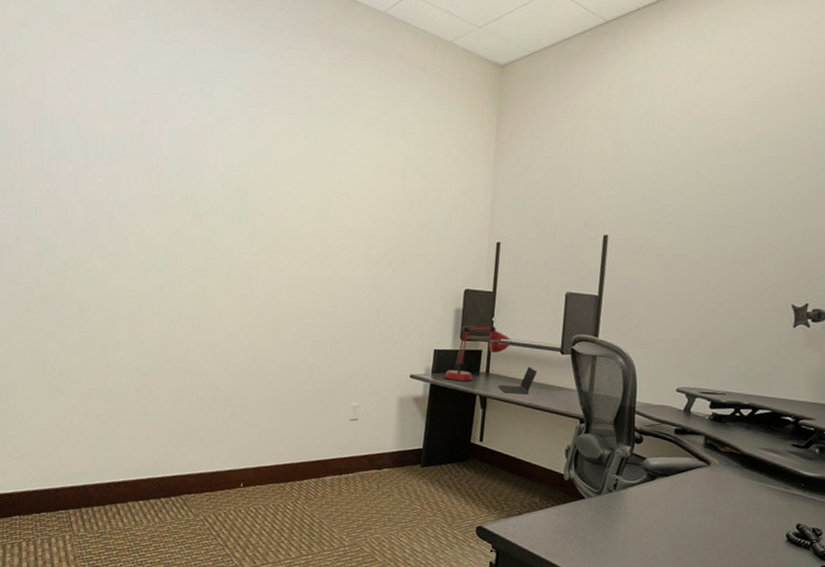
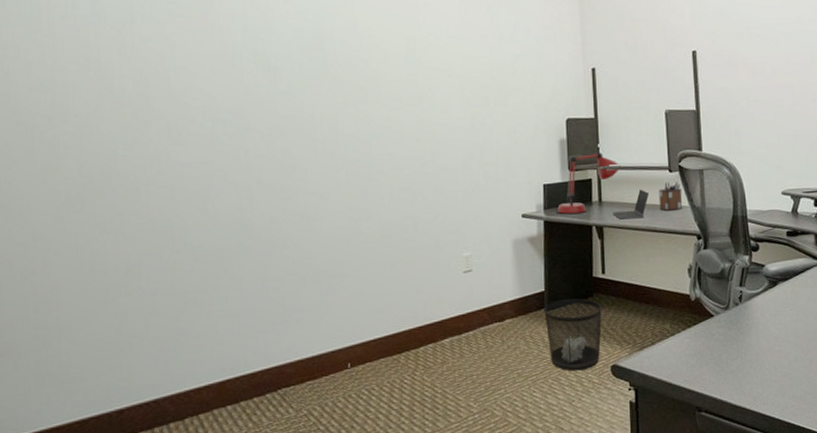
waste bin: none [420,459,475,526] -> present [544,298,602,371]
desk organizer: none [545,363,571,392] -> present [658,182,682,212]

